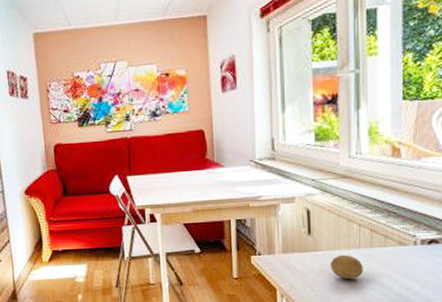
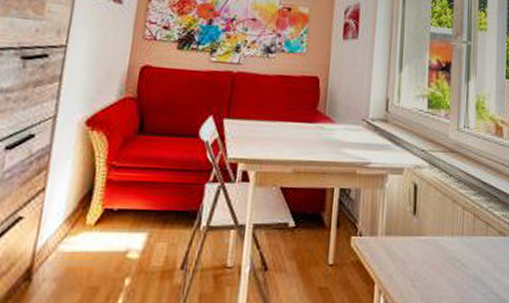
fruit: present [330,254,363,280] -> none [433,242,465,274]

